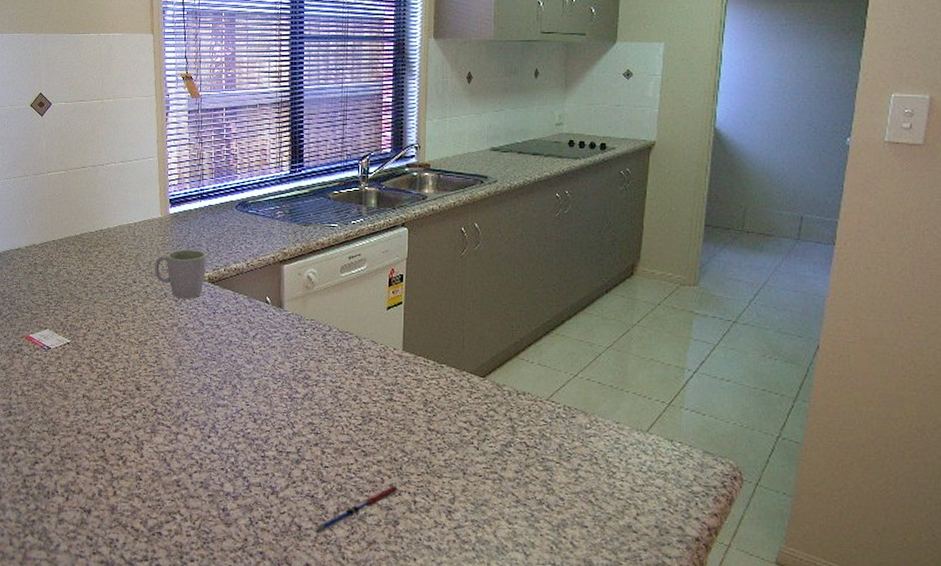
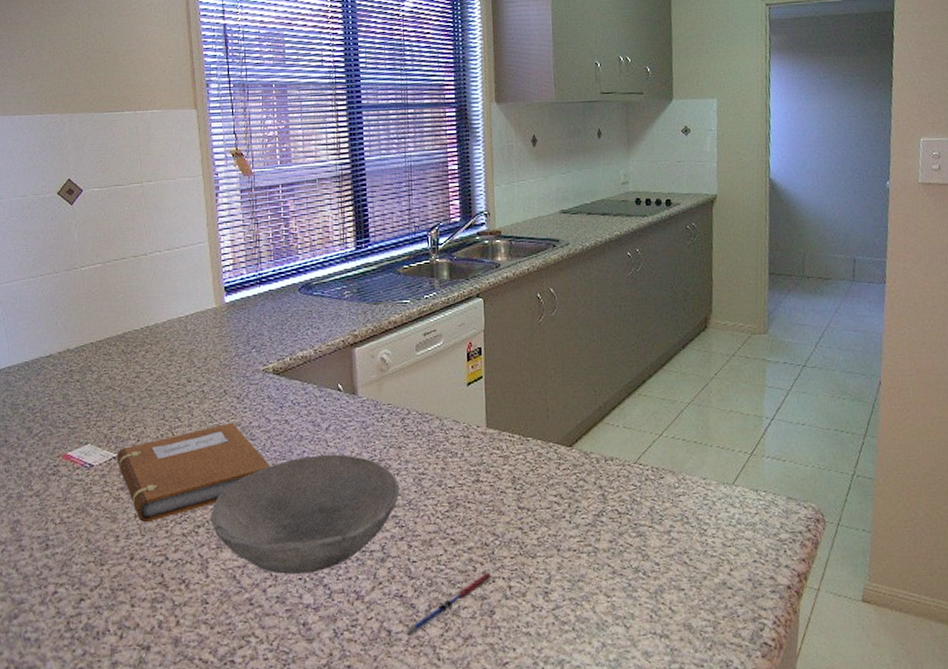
notebook: none [70,322,202,403] -> present [116,422,271,523]
bowl: none [147,359,318,465] -> present [210,454,400,574]
mug: present [154,249,206,299] -> none [210,340,269,395]

